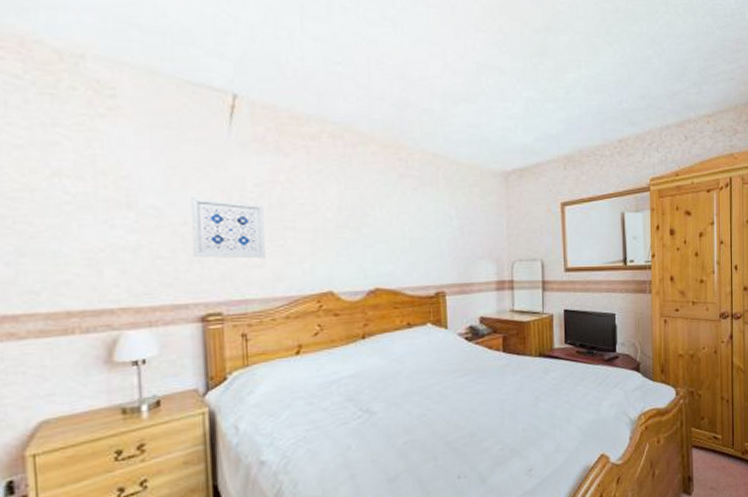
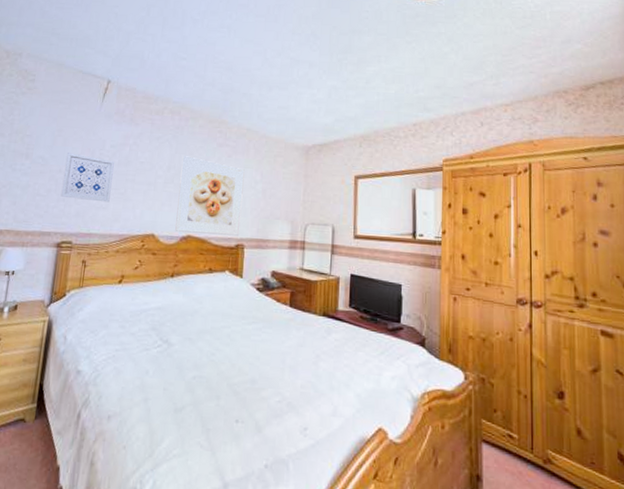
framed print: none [355,192,438,285] -> present [175,156,245,236]

